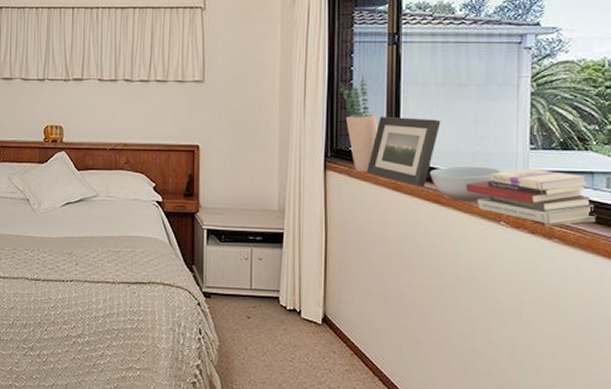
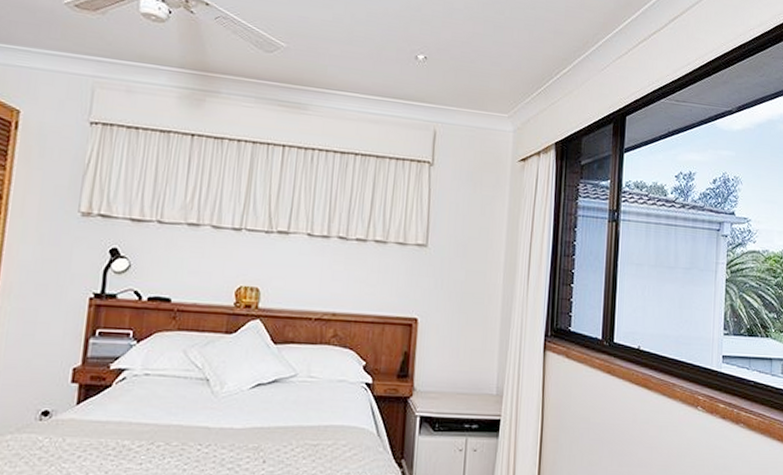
vase: present [339,75,379,174] -> none [562,250,597,356]
picture frame: present [366,117,441,187] -> none [583,296,652,371]
bowl: present [429,166,502,202] -> none [639,350,701,387]
books: present [465,169,596,226] -> none [670,354,773,411]

